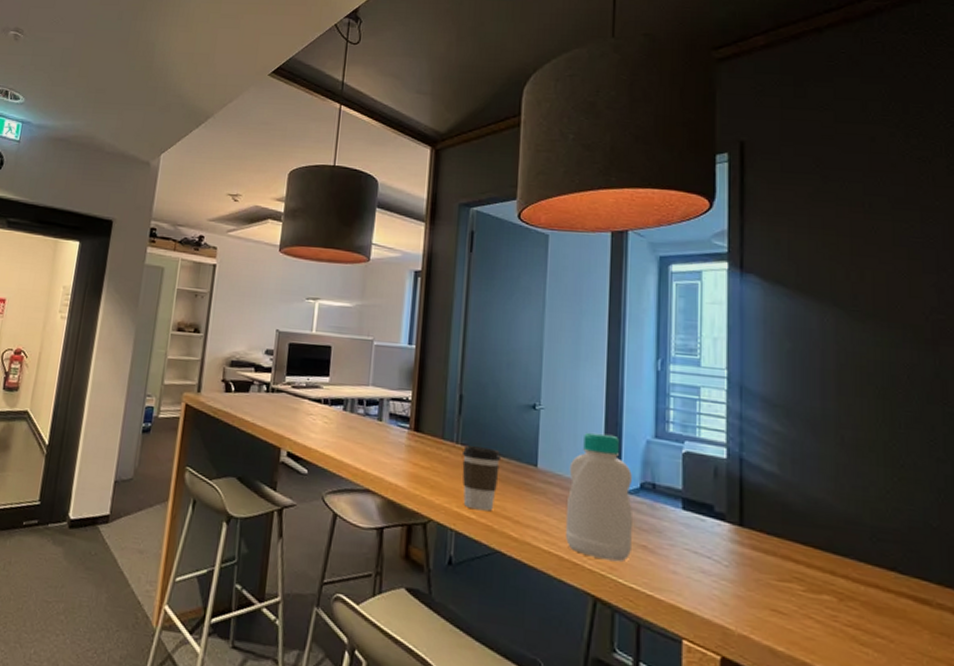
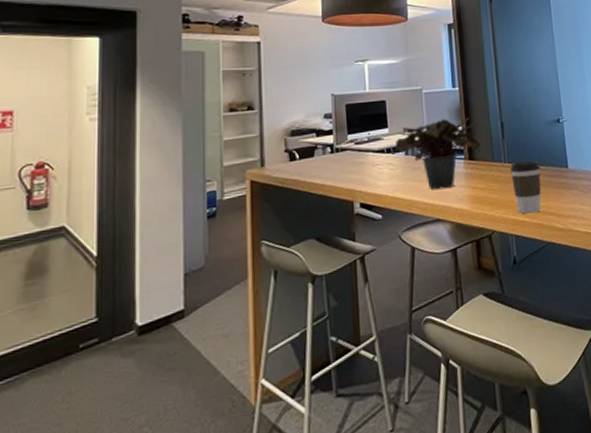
potted plant: none [329,378,432,458] -> present [392,117,481,190]

